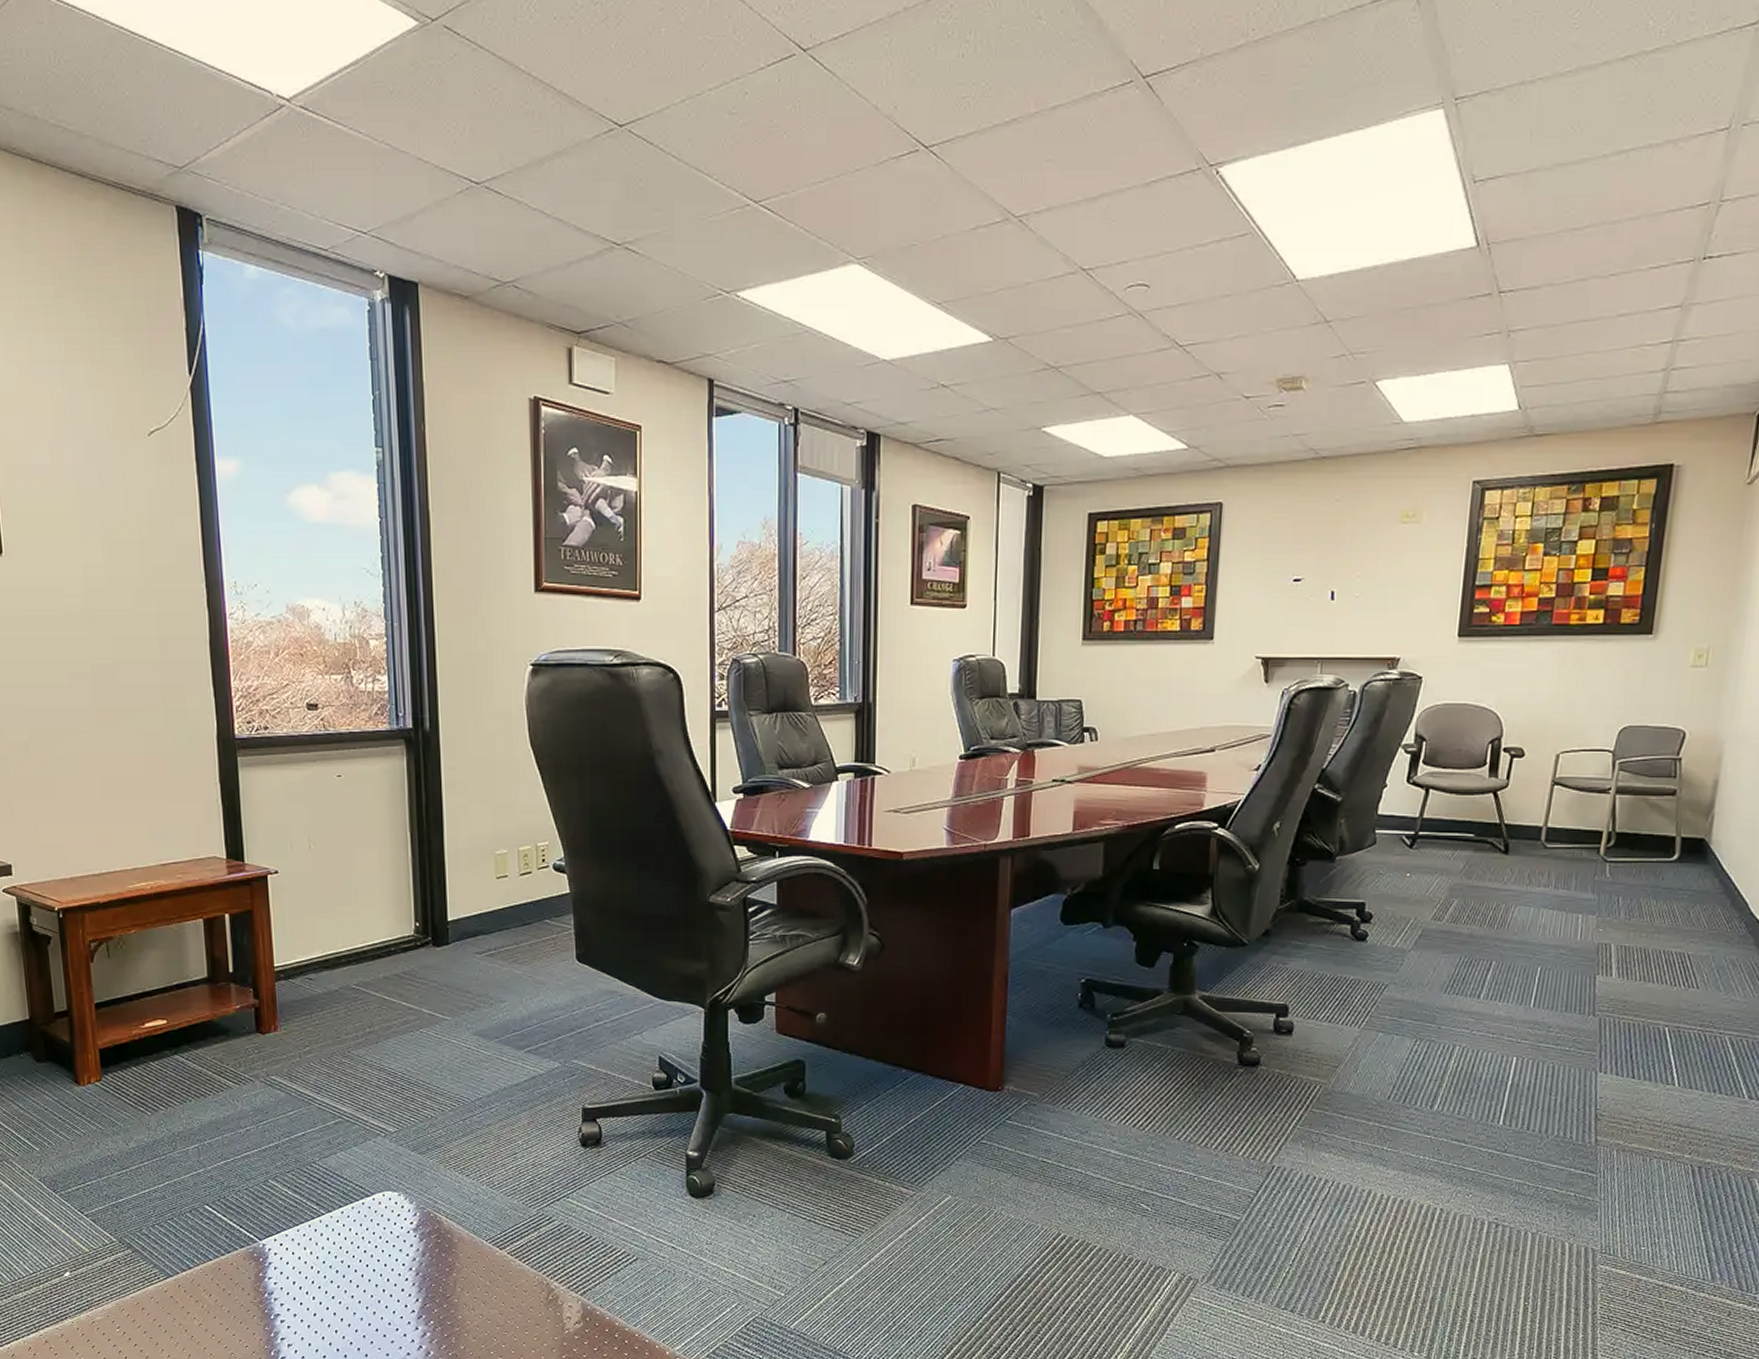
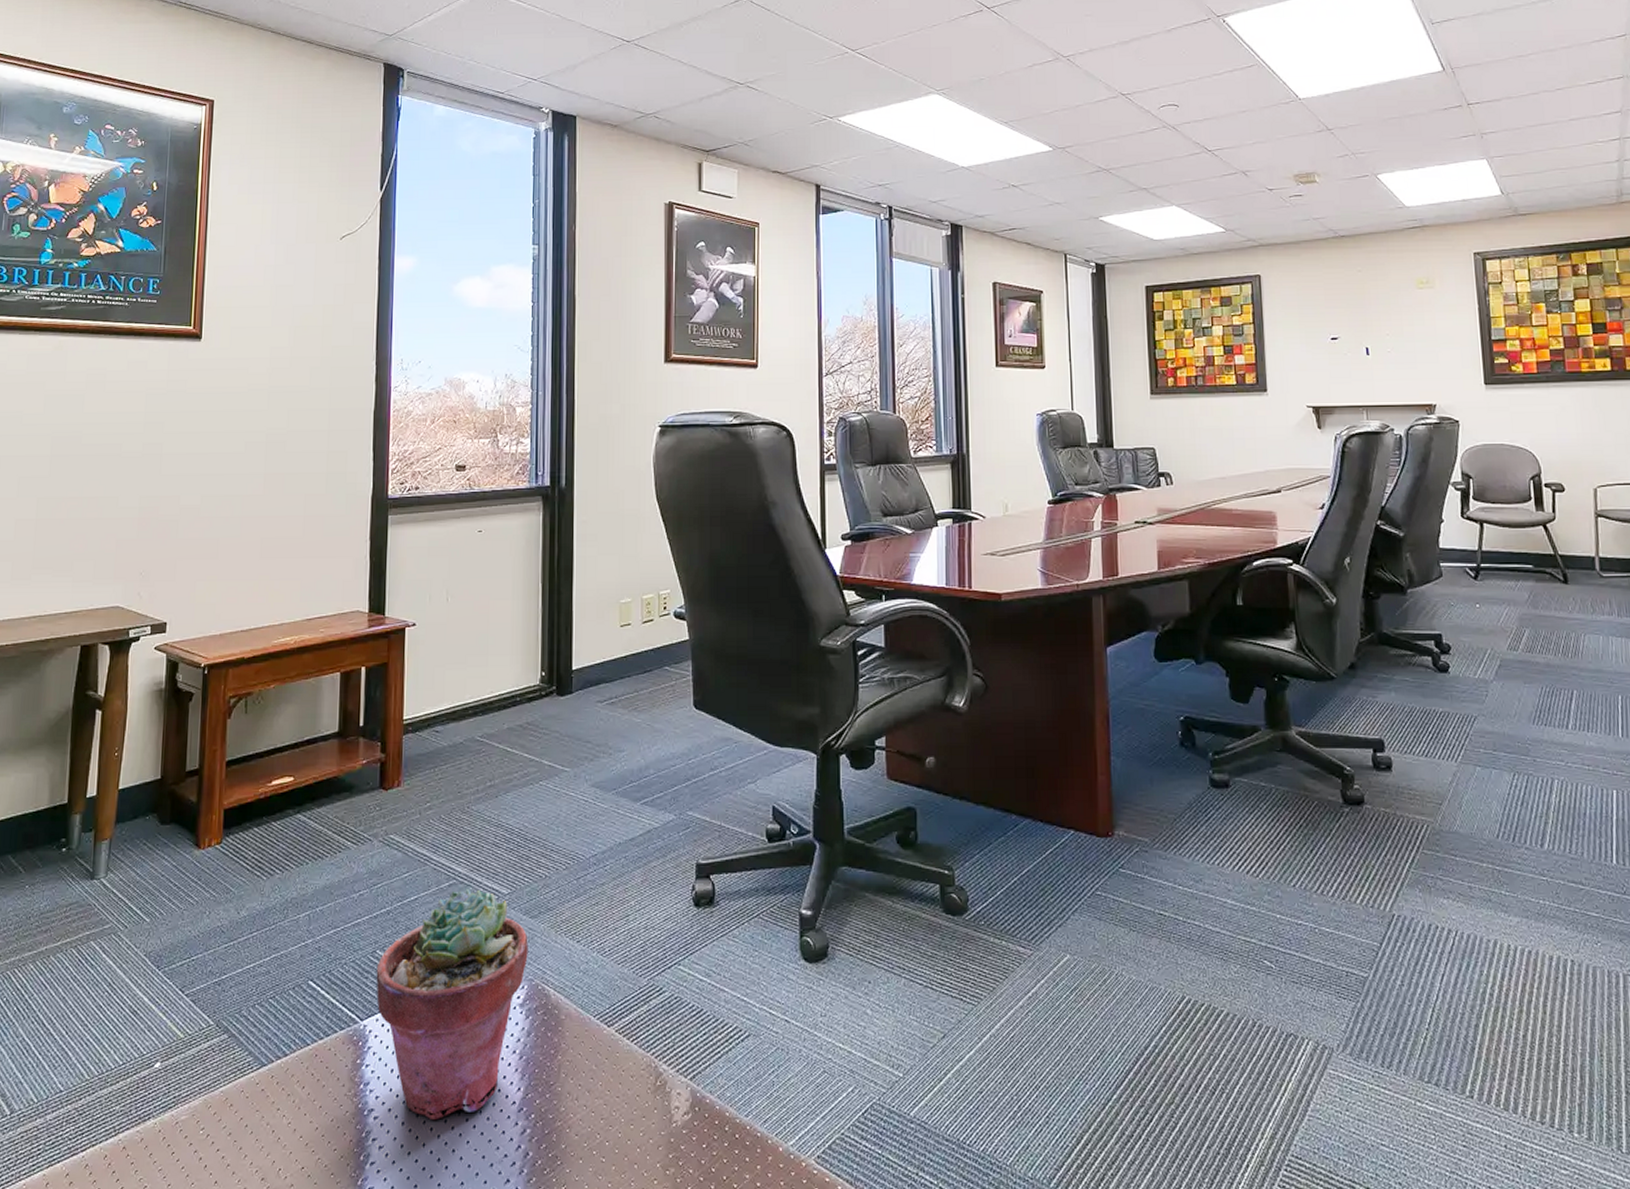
potted succulent: none [270,1127,419,1324] -> present [376,889,528,1120]

